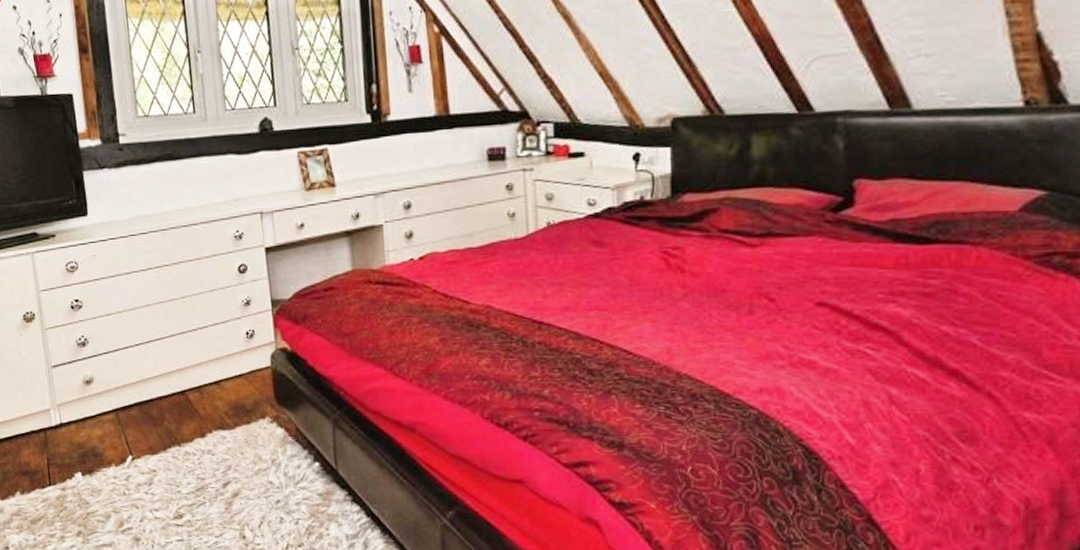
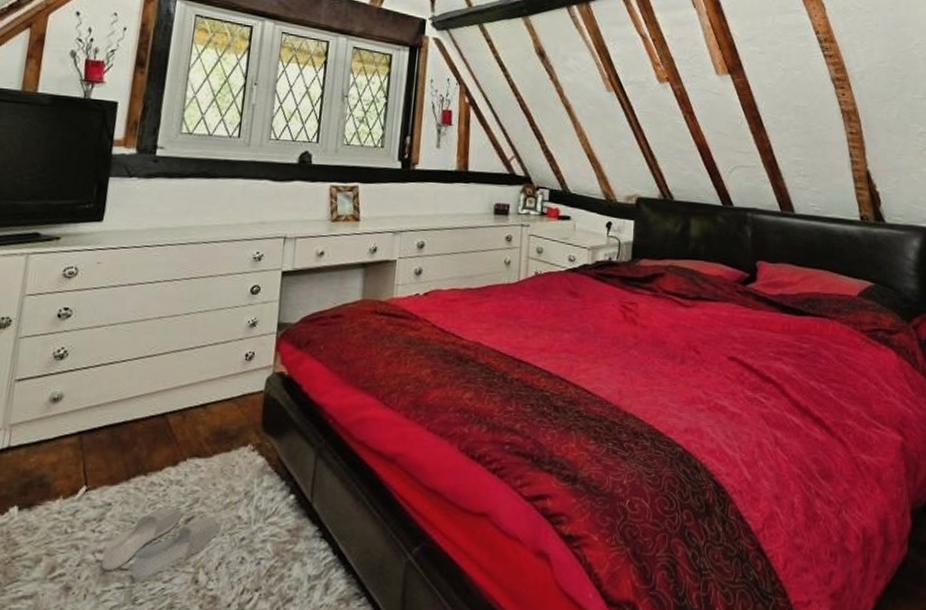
slippers: none [159,474,256,534] -> present [102,507,221,580]

